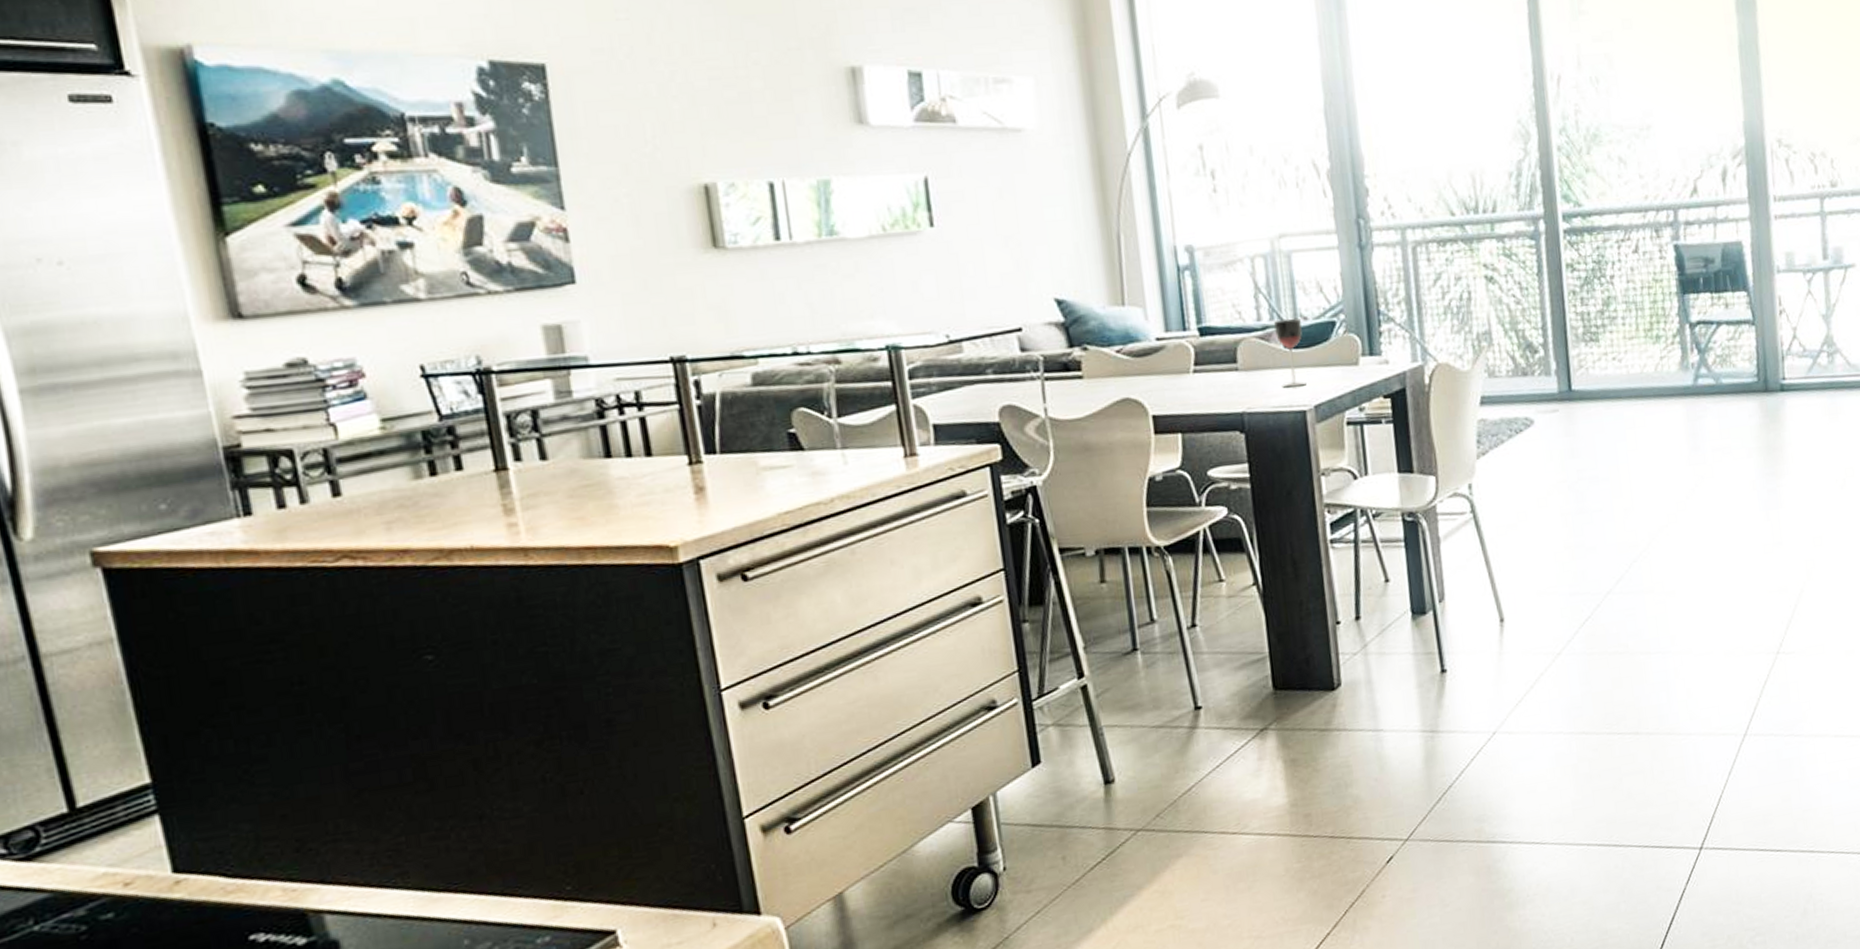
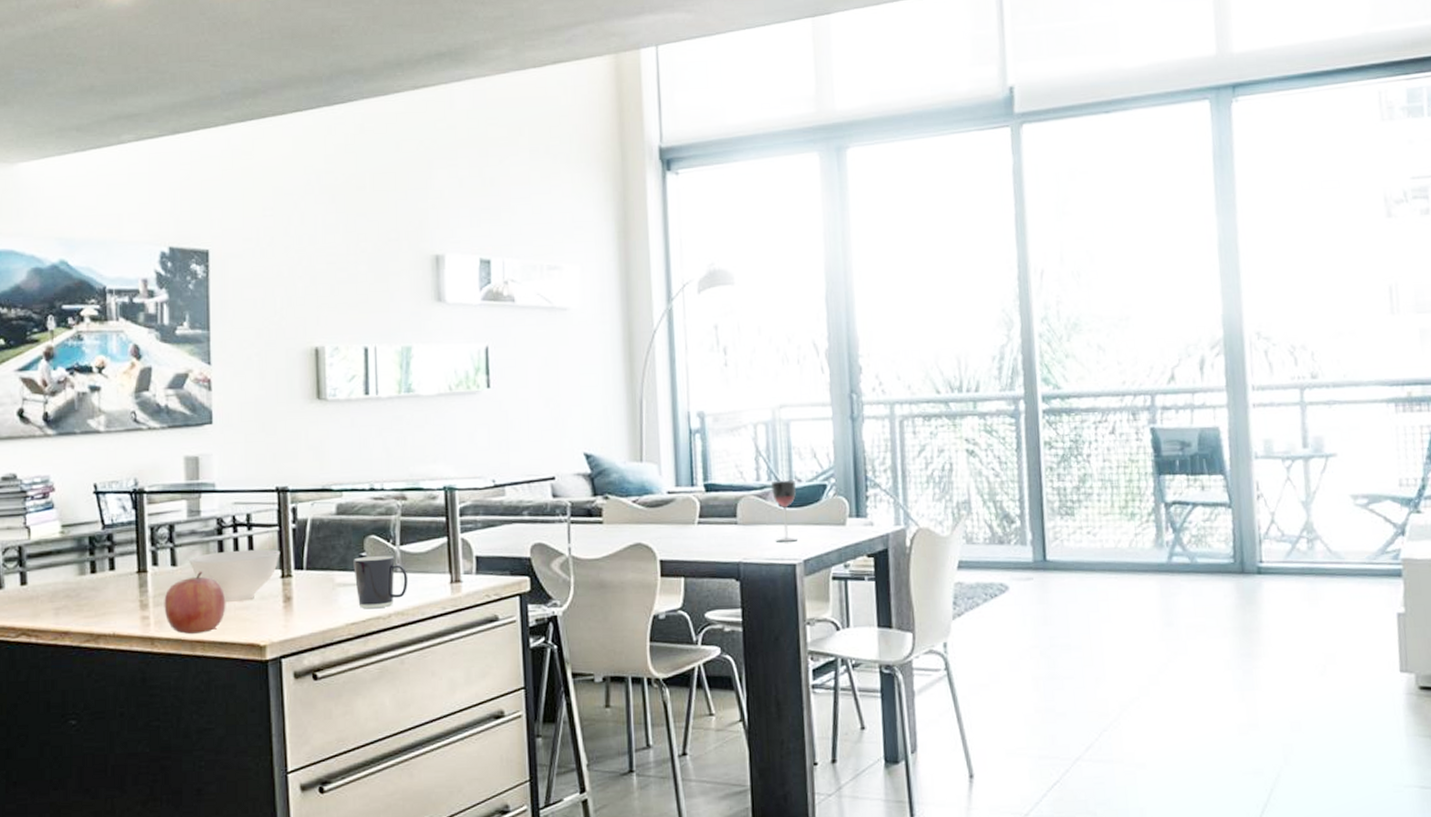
fruit: none [535,463,620,542] -> present [164,571,226,635]
bowl: none [562,432,685,499] -> present [188,549,281,602]
mug: none [779,429,852,495] -> present [353,555,409,609]

